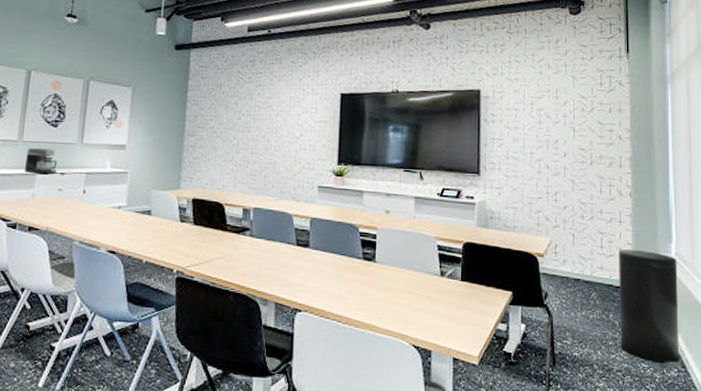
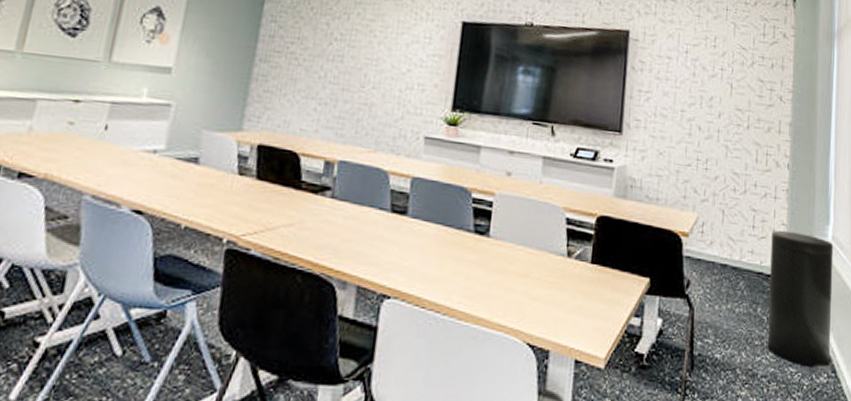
coffee maker: present [25,147,57,175] -> none [21,62,71,102]

